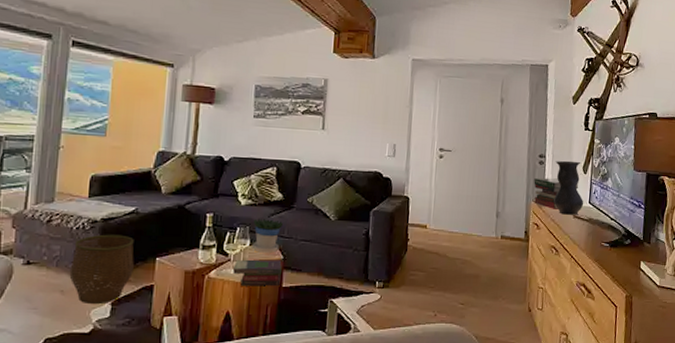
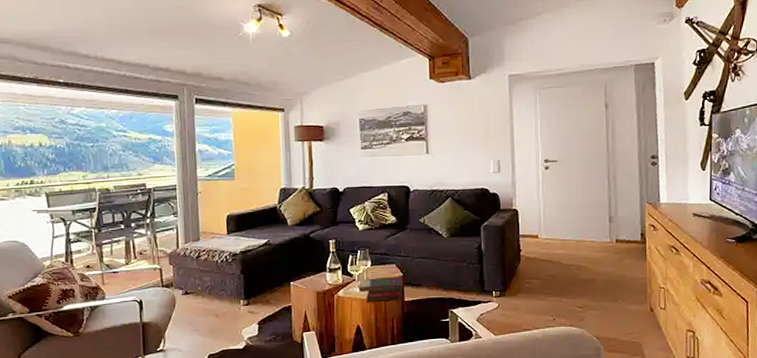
basket: present [69,234,134,303] -> none [220,264,273,324]
flowerpot: present [252,218,283,254] -> none [372,241,399,273]
books: present [534,177,579,209] -> none [647,178,697,209]
vase: present [554,160,584,215] -> none [669,158,704,214]

